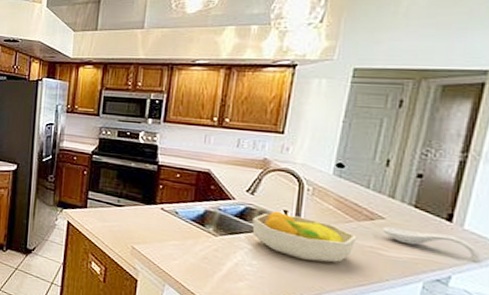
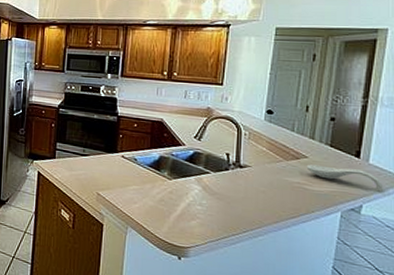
fruit bowl: present [252,211,357,263] -> none [200,154,287,199]

